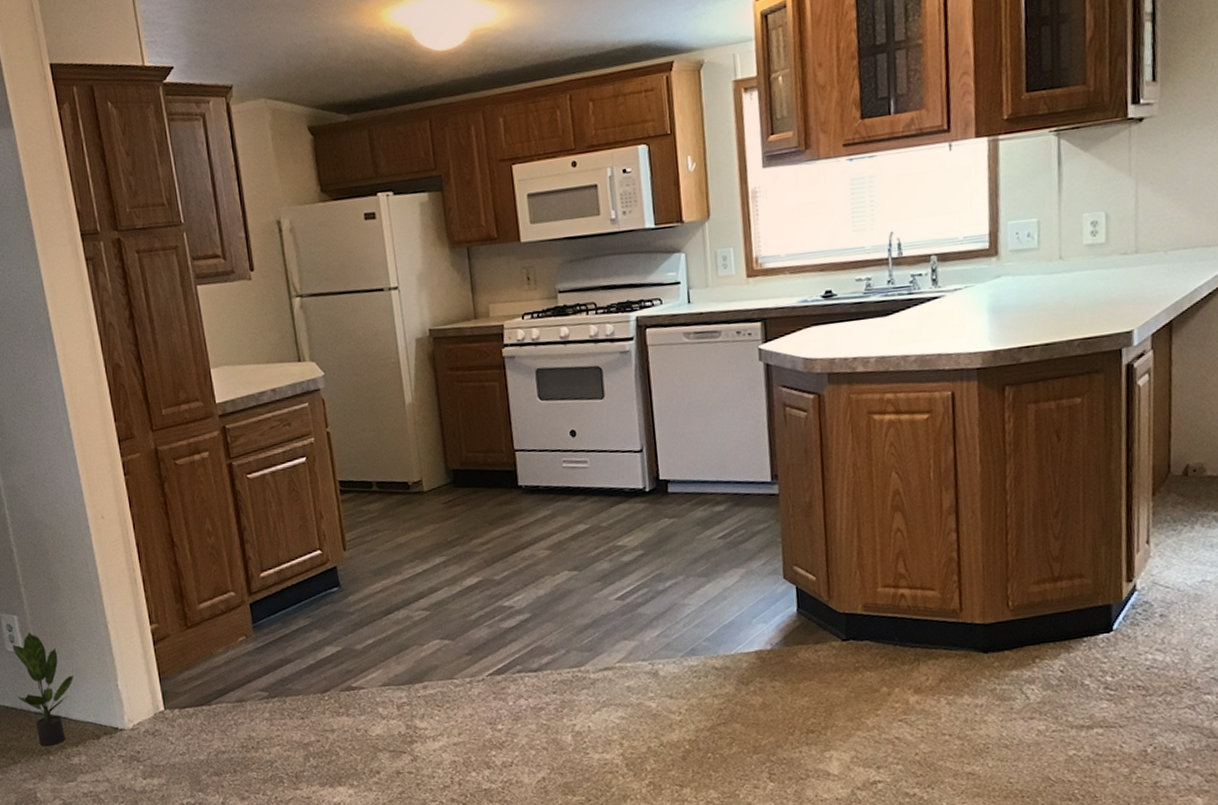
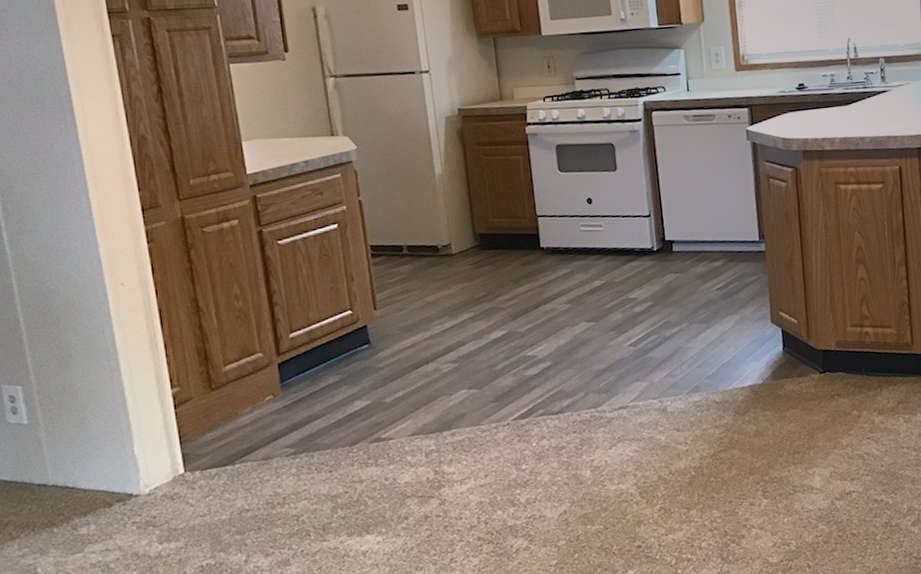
potted plant: present [12,632,74,746] -> none [14,402,85,519]

